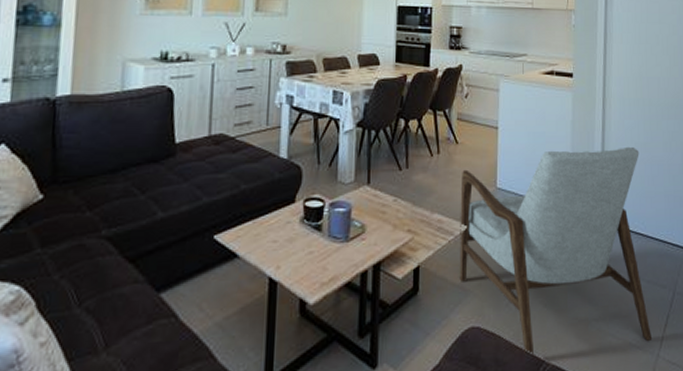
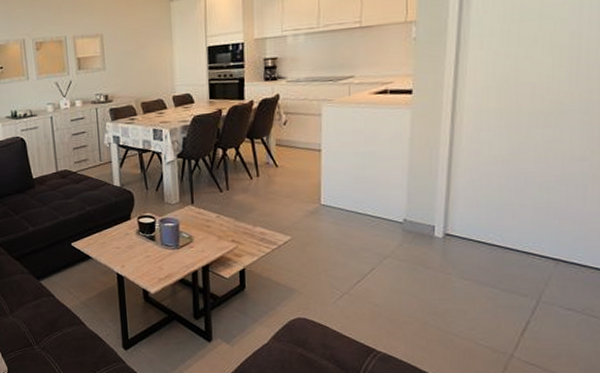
armchair: present [459,146,653,357] -> none [282,160,506,345]

